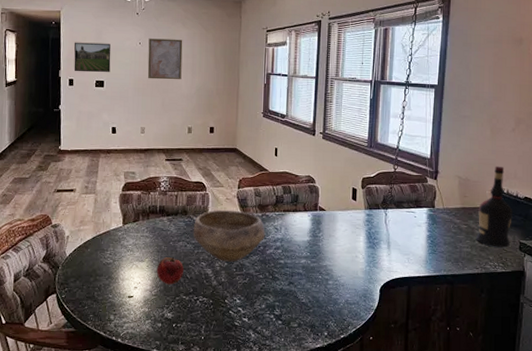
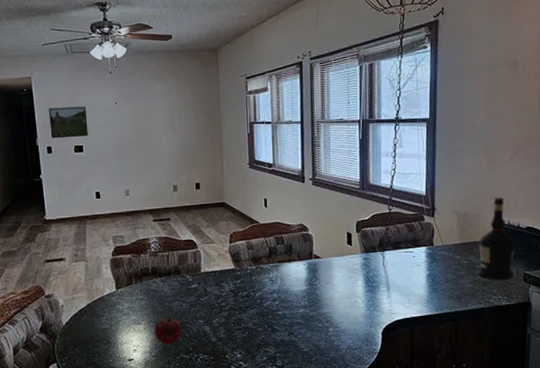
wall art: present [147,38,183,80] -> none [124,95,162,140]
bowl: present [192,209,266,262] -> none [187,265,261,318]

